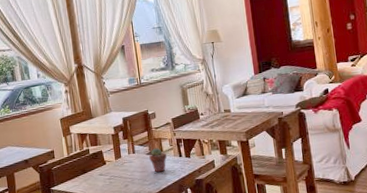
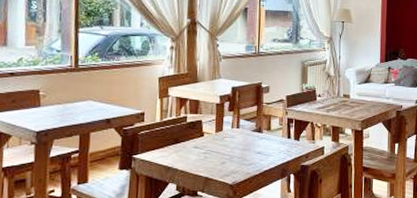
potted succulent: present [149,148,167,173] -> none [254,125,274,153]

